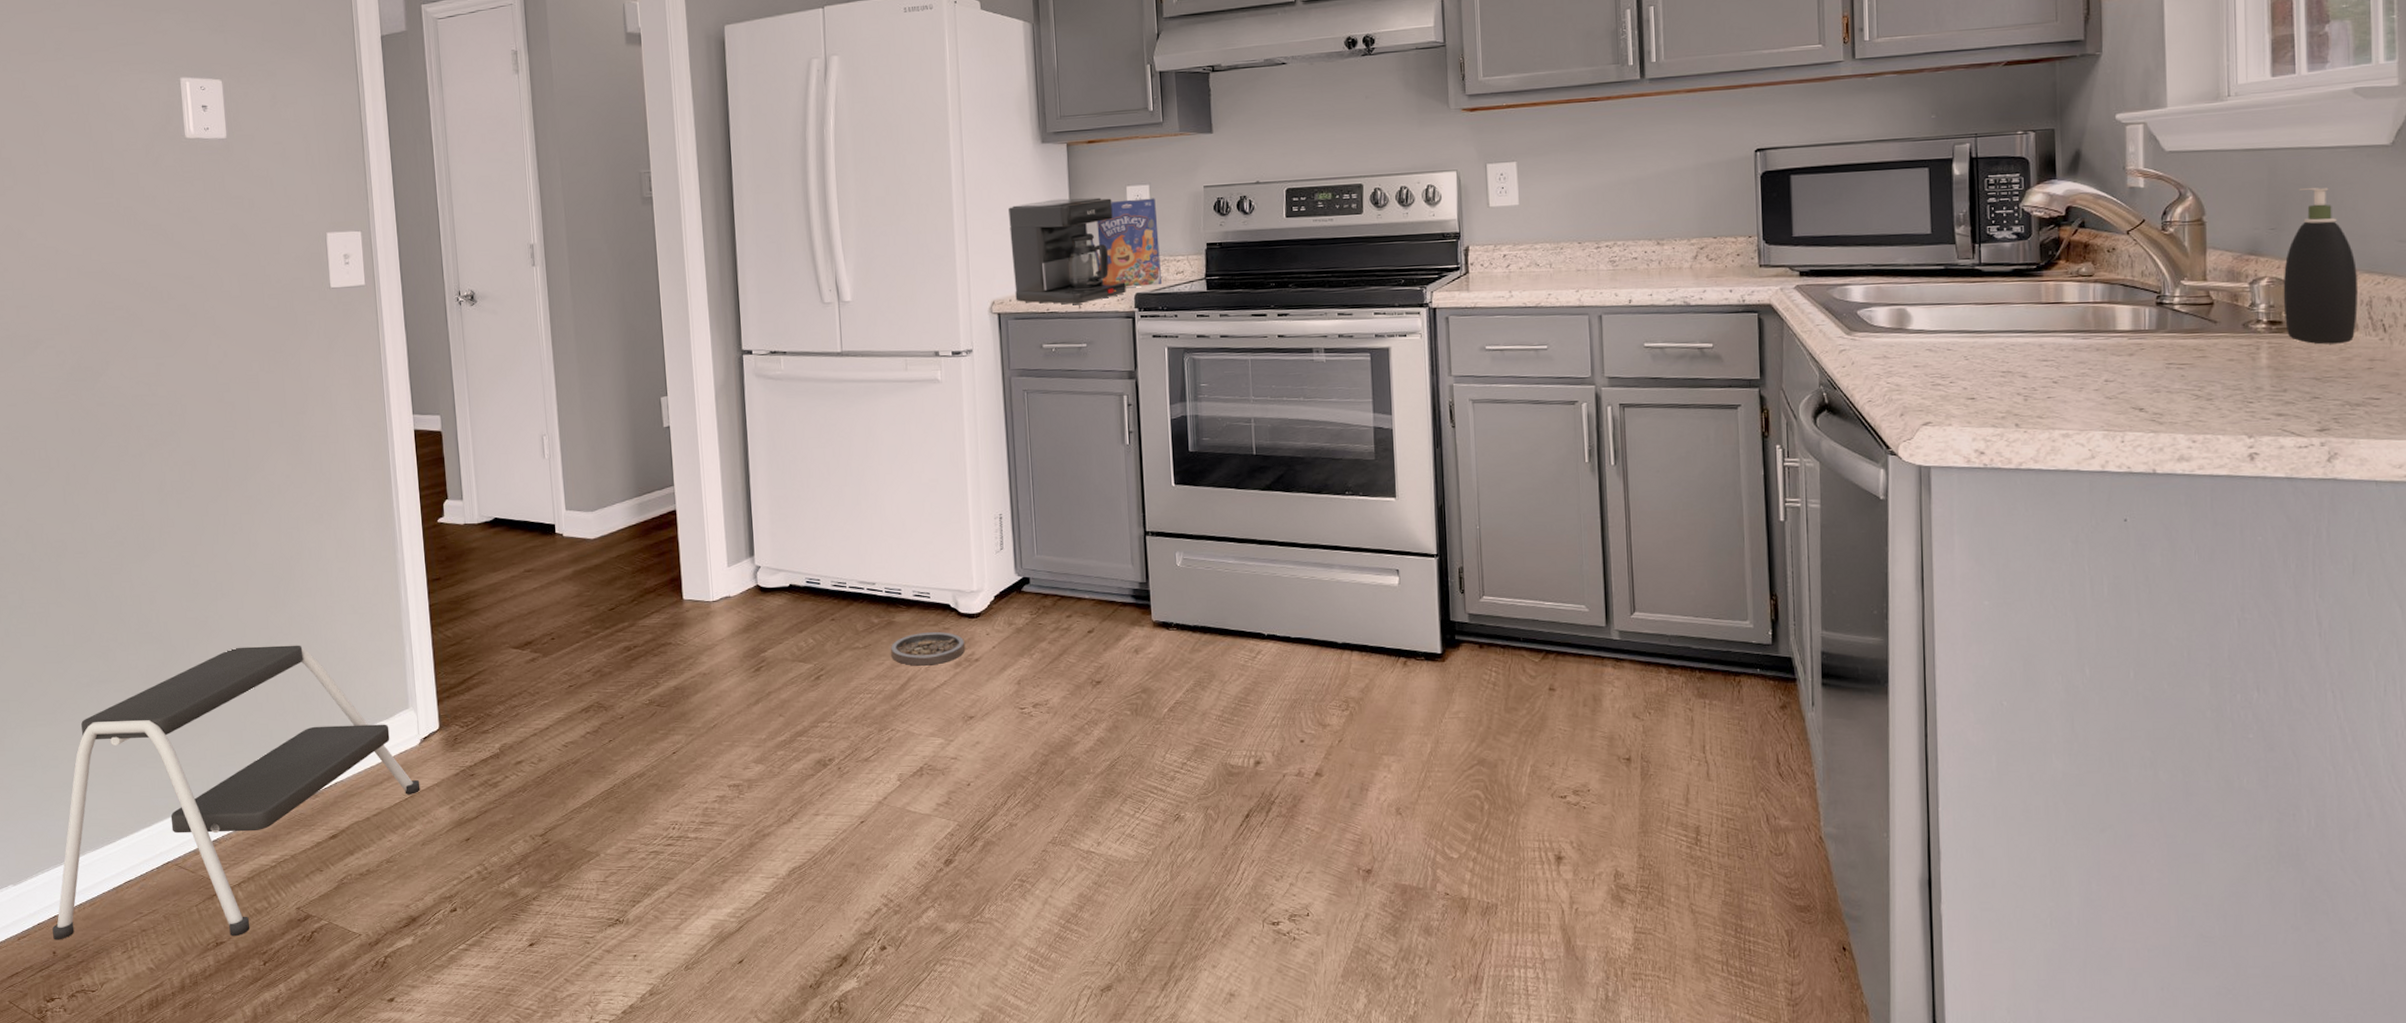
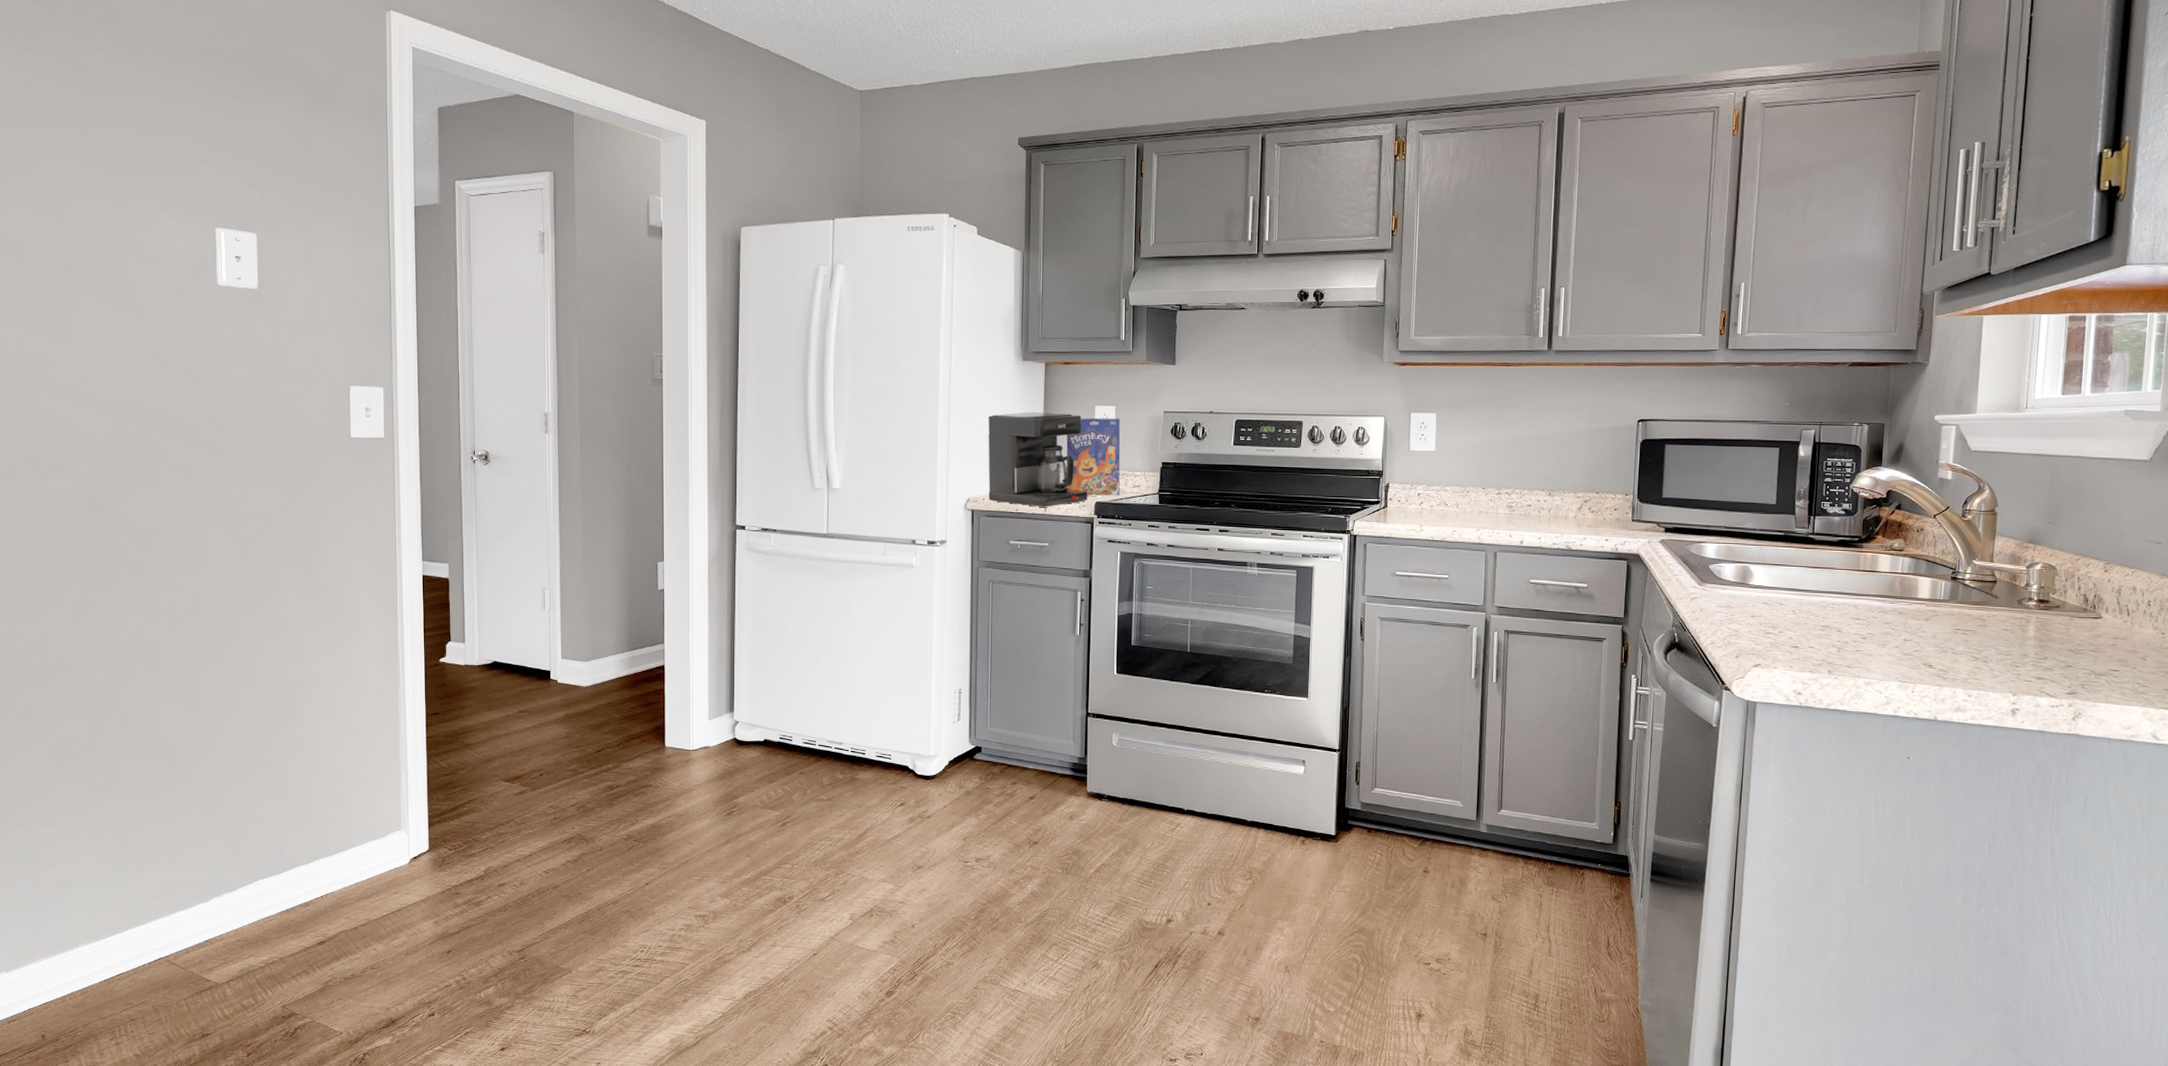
step stool: present [52,645,421,940] -> none [43,764,407,1030]
pet bowl: present [891,631,965,666] -> none [852,789,919,819]
soap dispenser: present [2283,187,2358,345] -> none [2051,490,2112,623]

